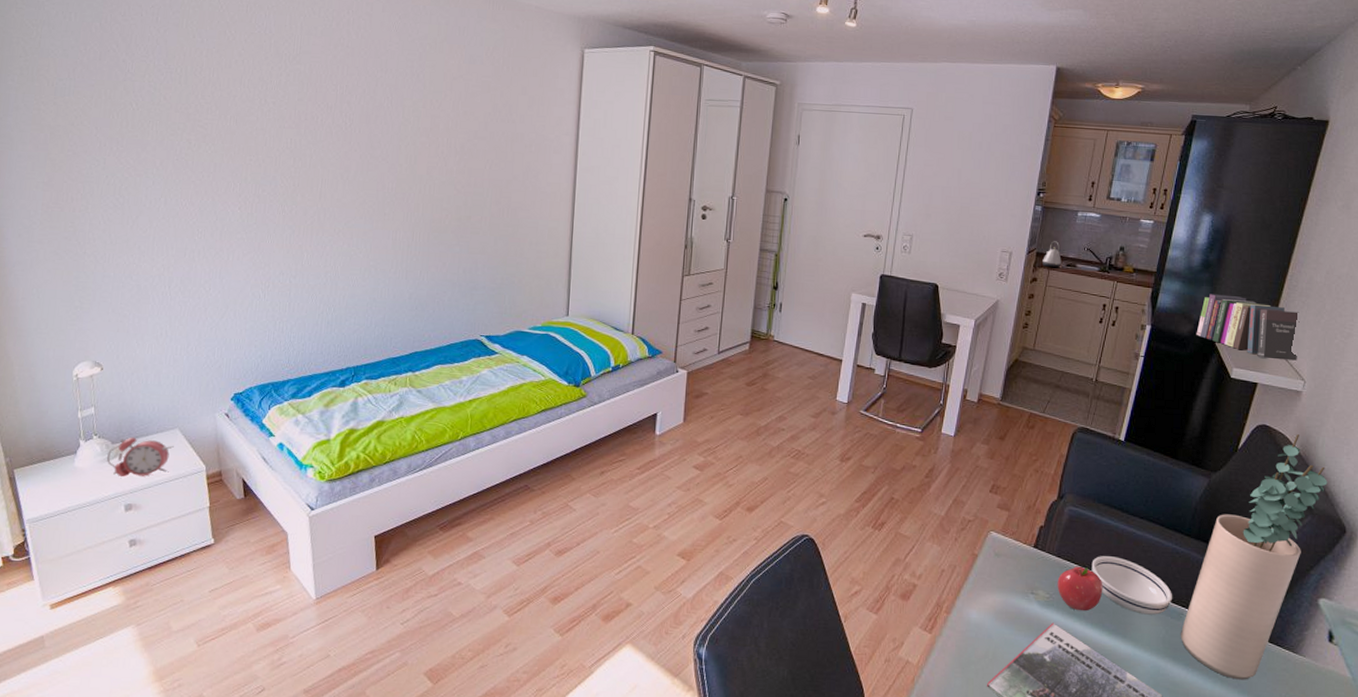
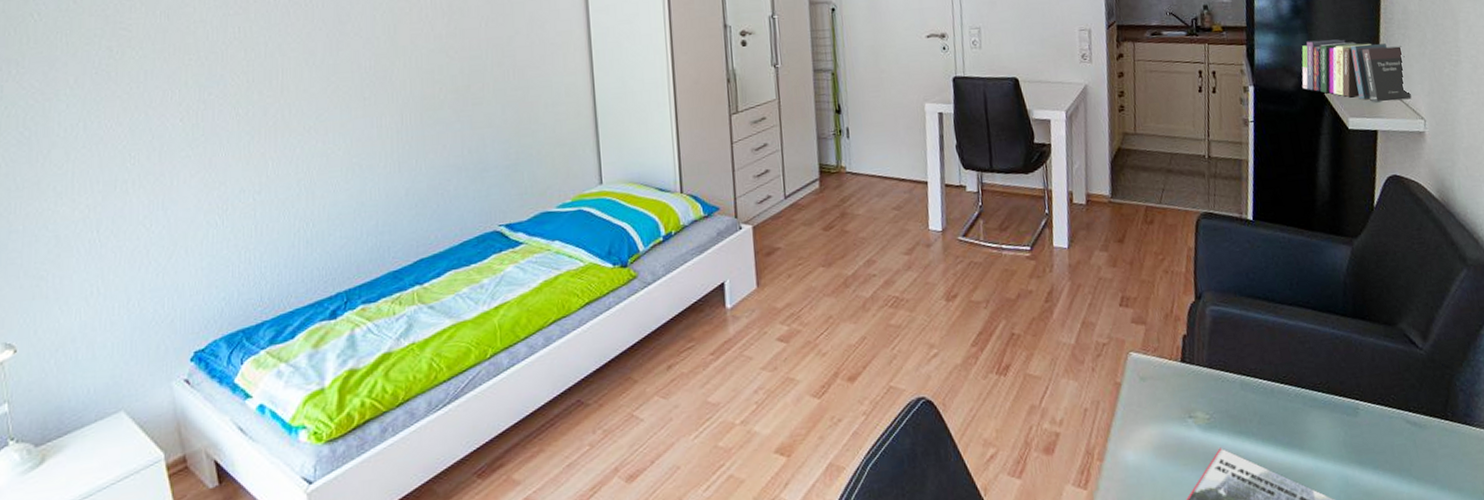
alarm clock: present [106,437,174,478] -> none [28,431,119,490]
kettle: present [1042,241,1062,268] -> none [1124,10,1146,40]
fruit: present [1057,566,1103,612] -> none [1214,374,1268,428]
bowl: present [1091,556,1173,615] -> none [1247,355,1344,418]
vase: present [1180,434,1328,680] -> none [1360,179,1475,474]

